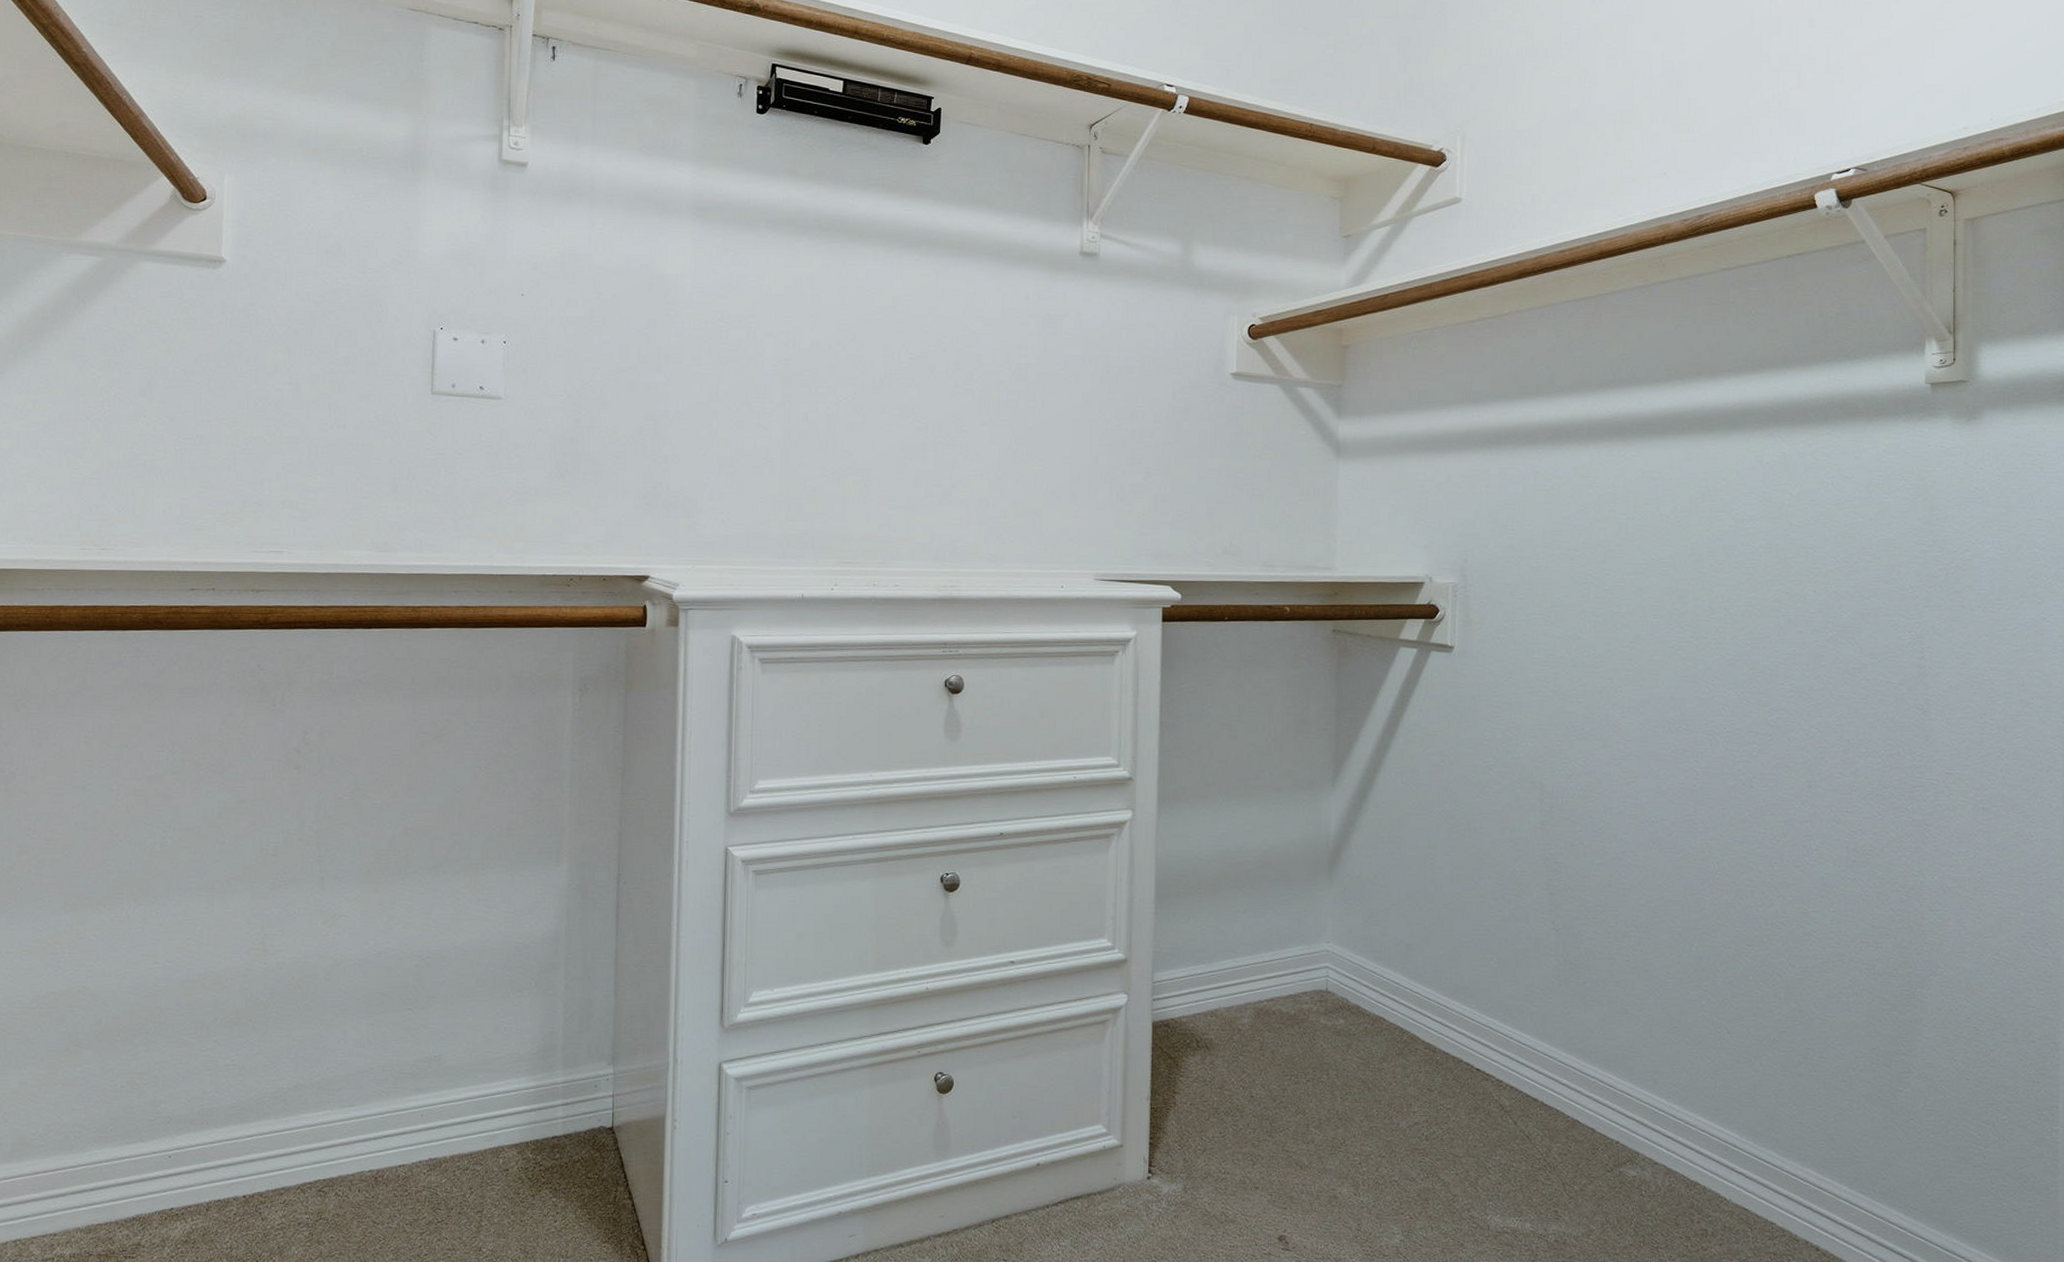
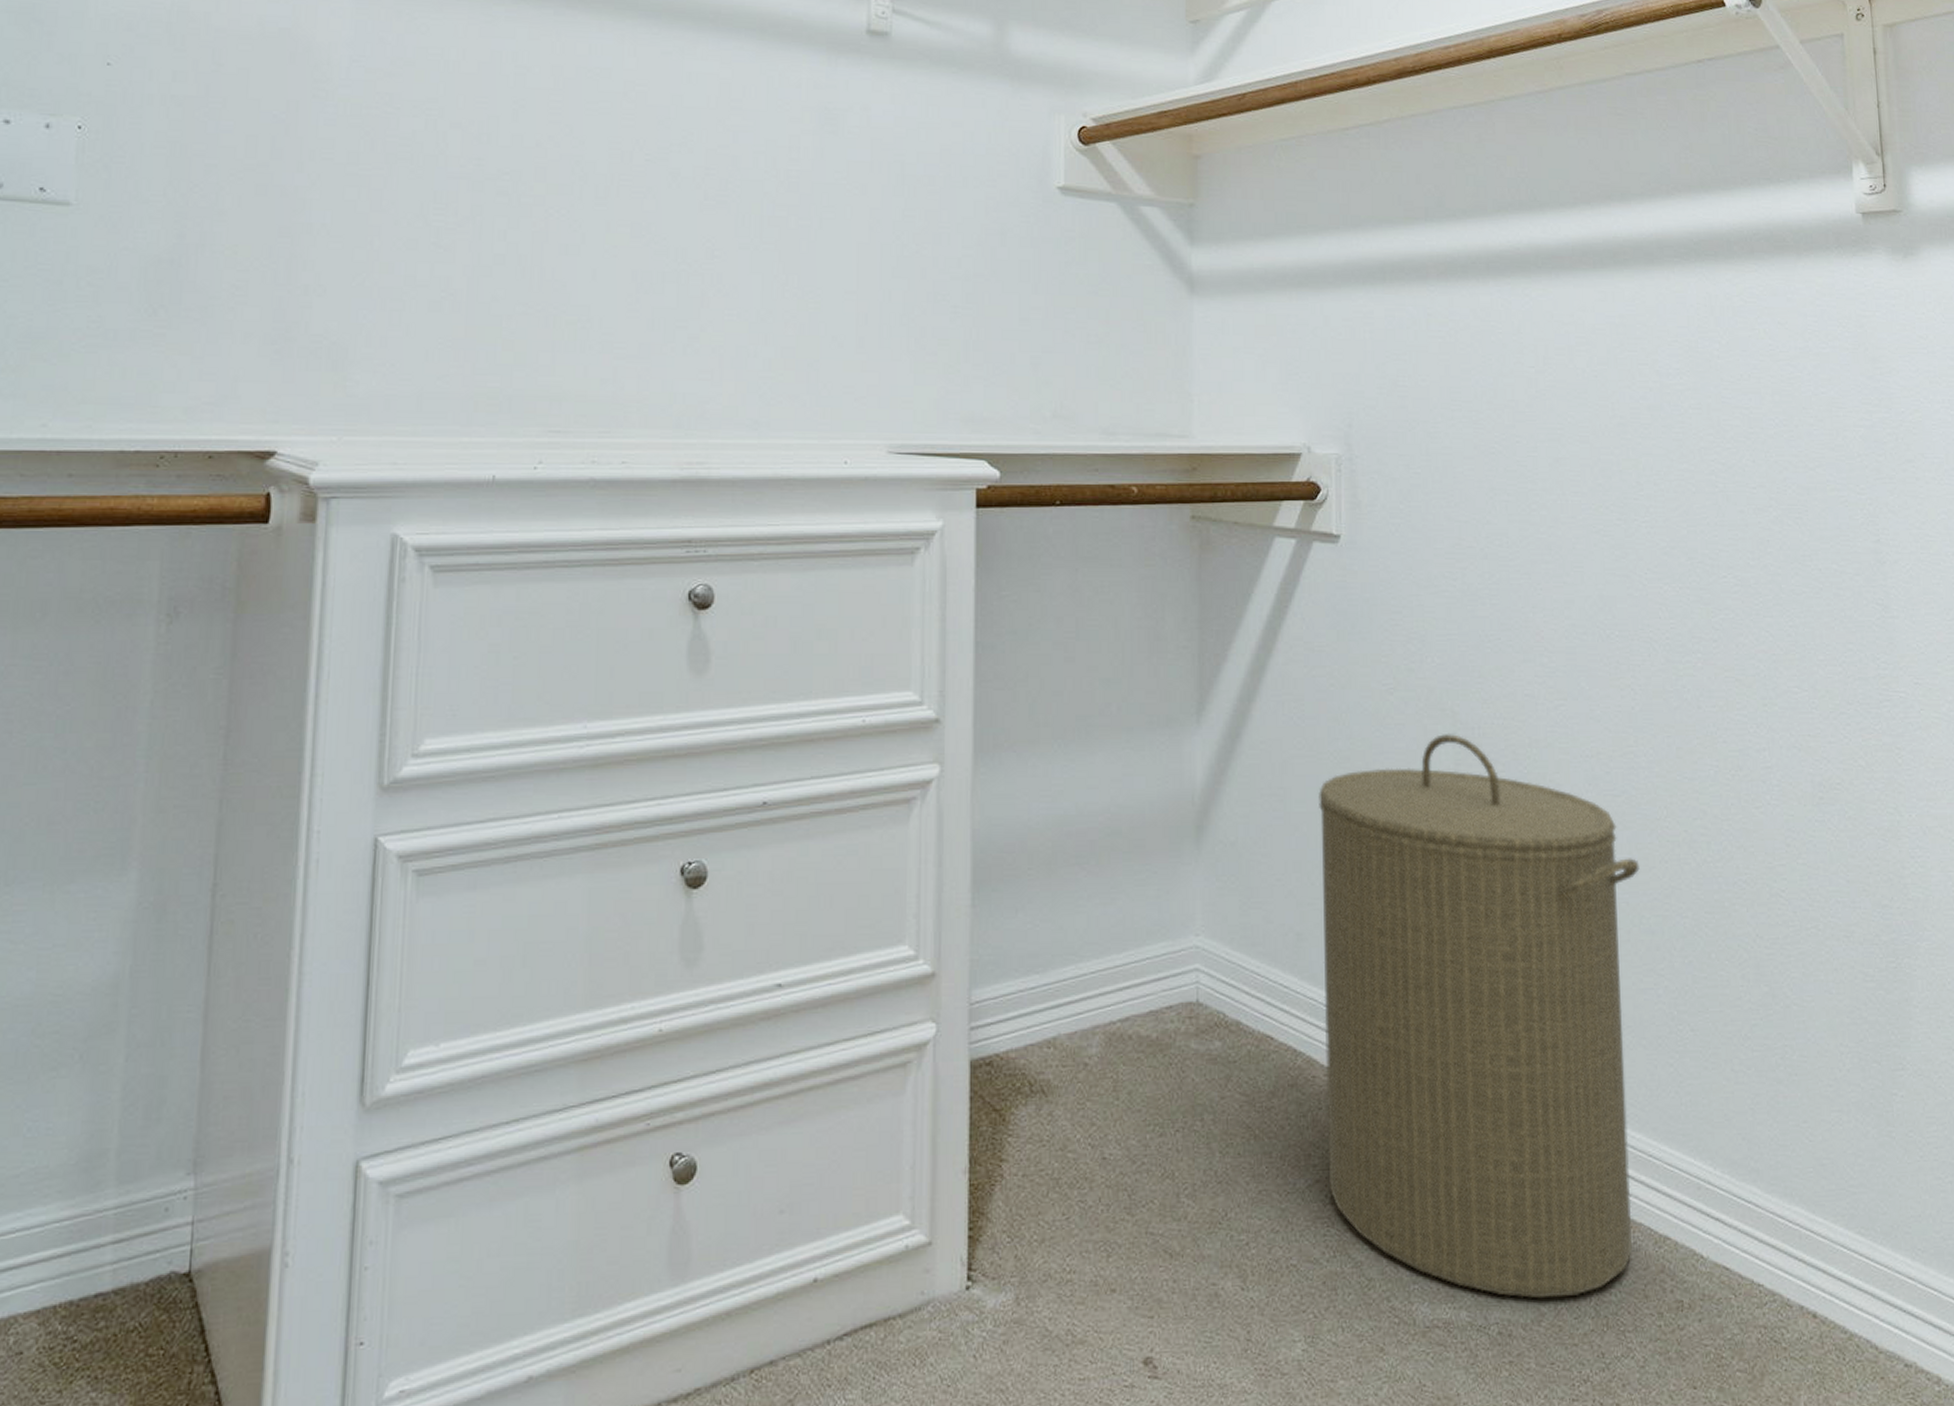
laundry hamper: none [1425,800,1692,1220] -> present [1319,733,1640,1299]

